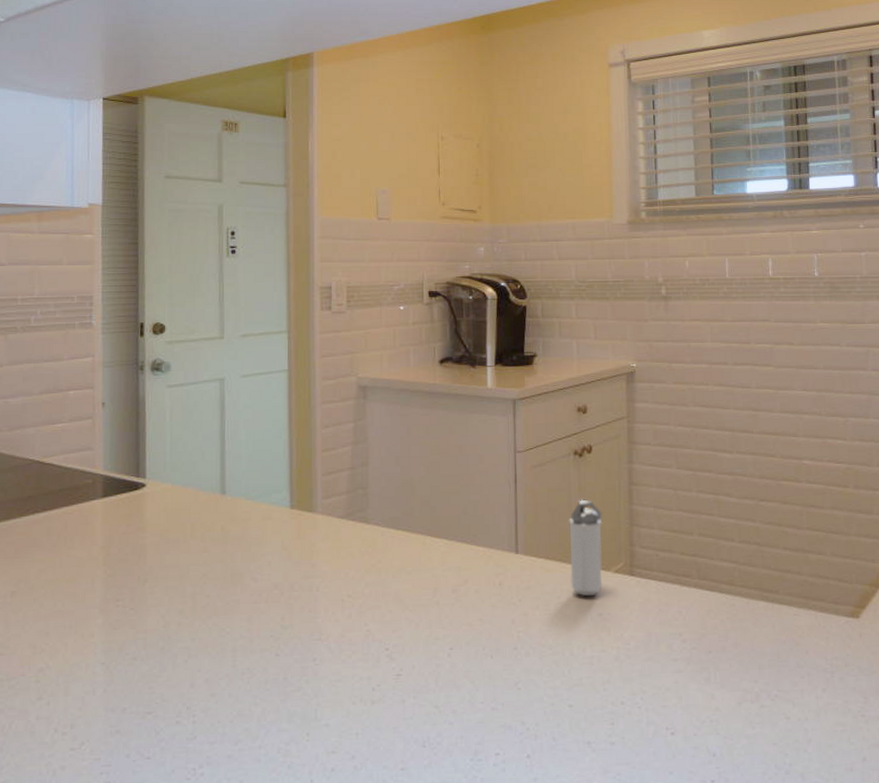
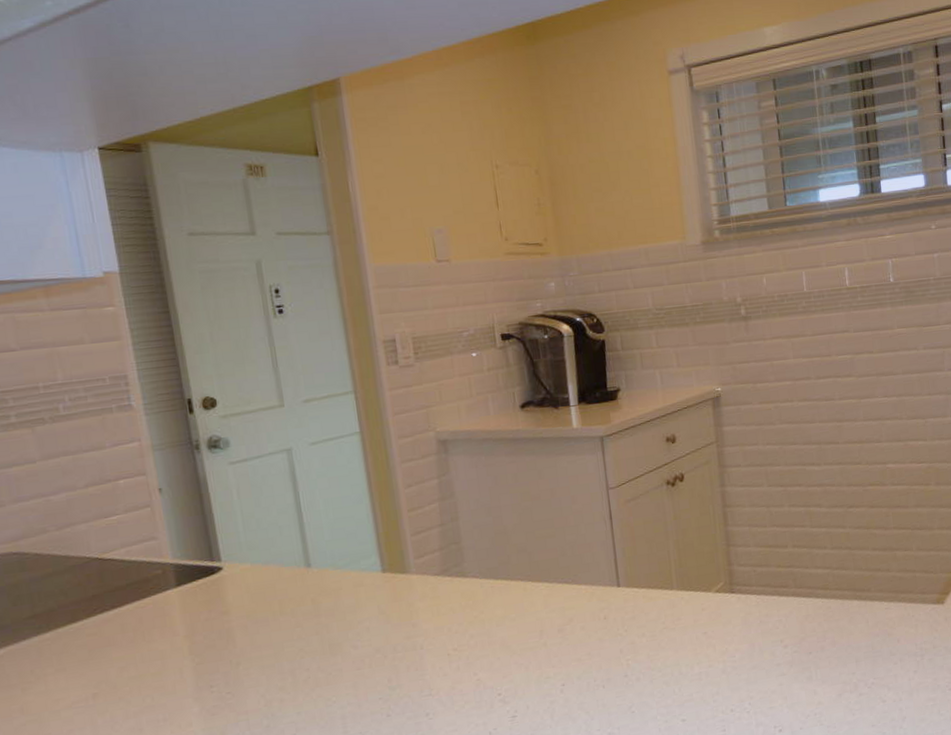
shaker: present [569,499,603,597] -> none [667,526,705,619]

